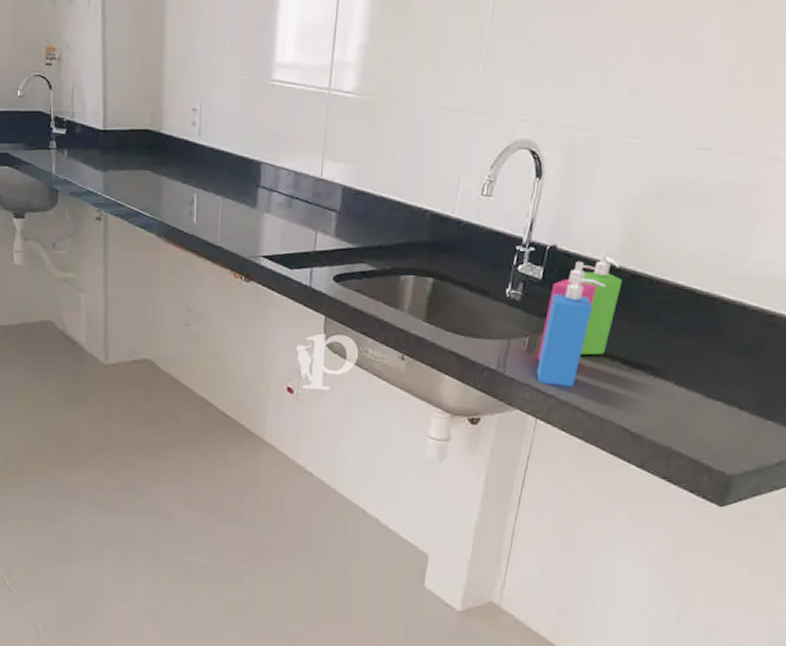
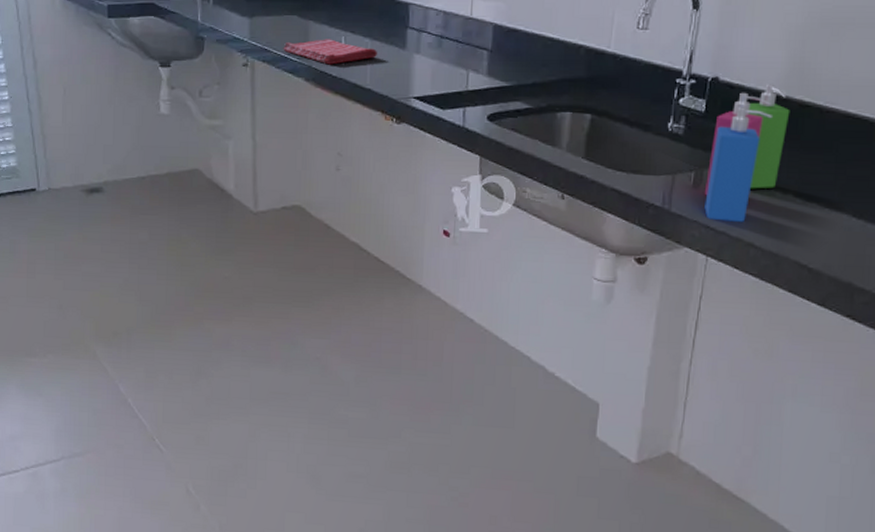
dish towel: none [136,195,230,221] -> present [283,39,378,65]

